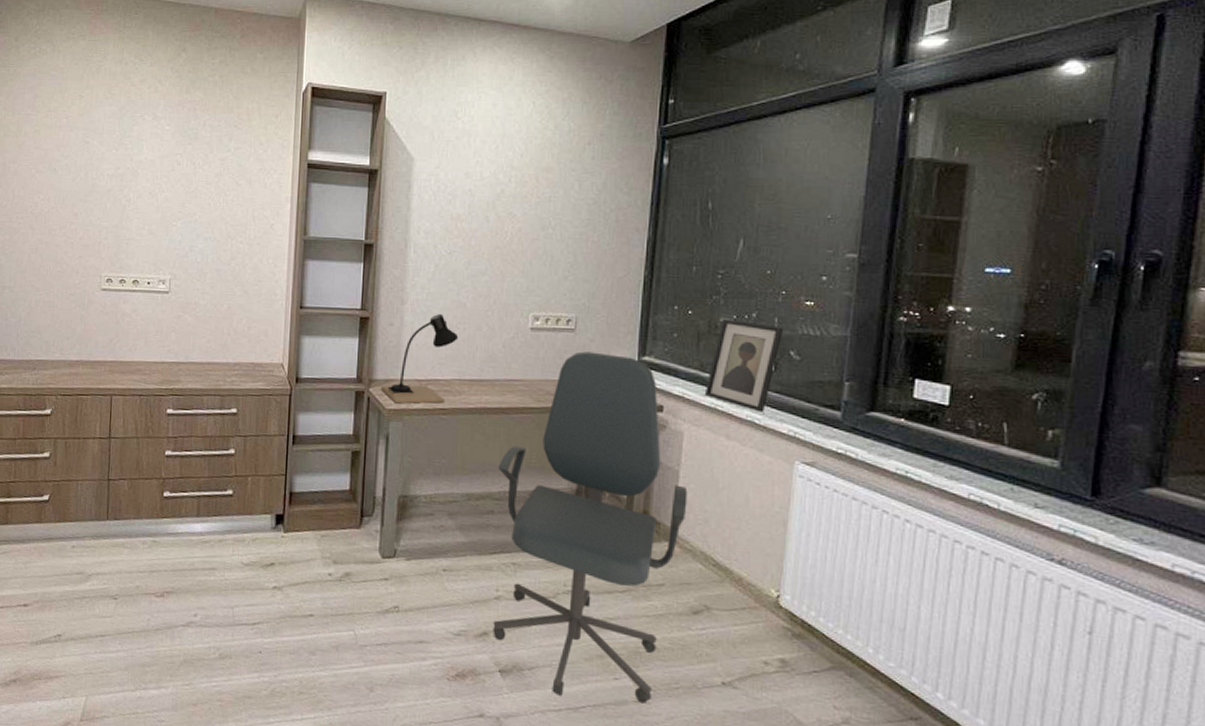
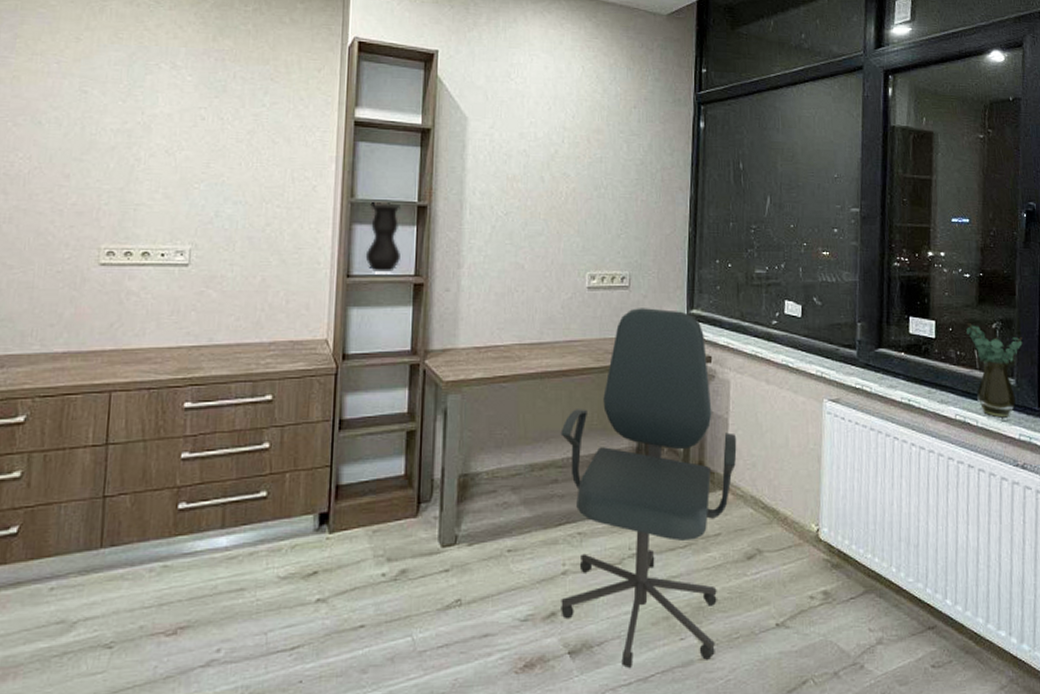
vase: none [316,243,349,305] -> present [365,205,401,272]
desk lamp: present [381,314,459,404] -> none [438,277,518,374]
picture frame: present [704,318,784,413] -> none [745,270,807,356]
vase: none [994,391,1076,504] -> present [966,323,1023,418]

